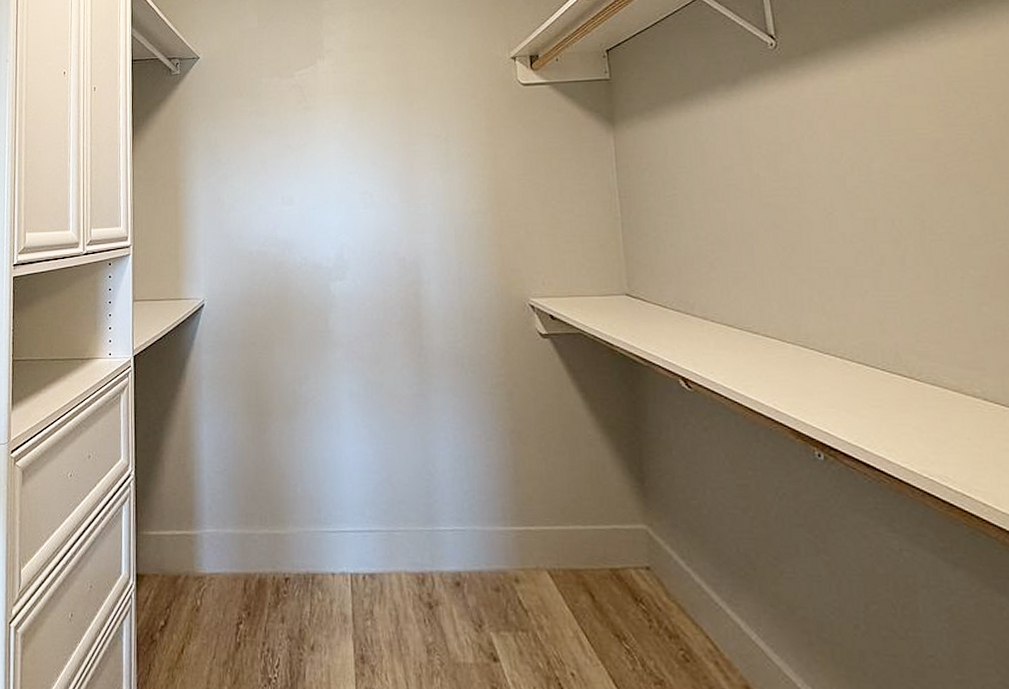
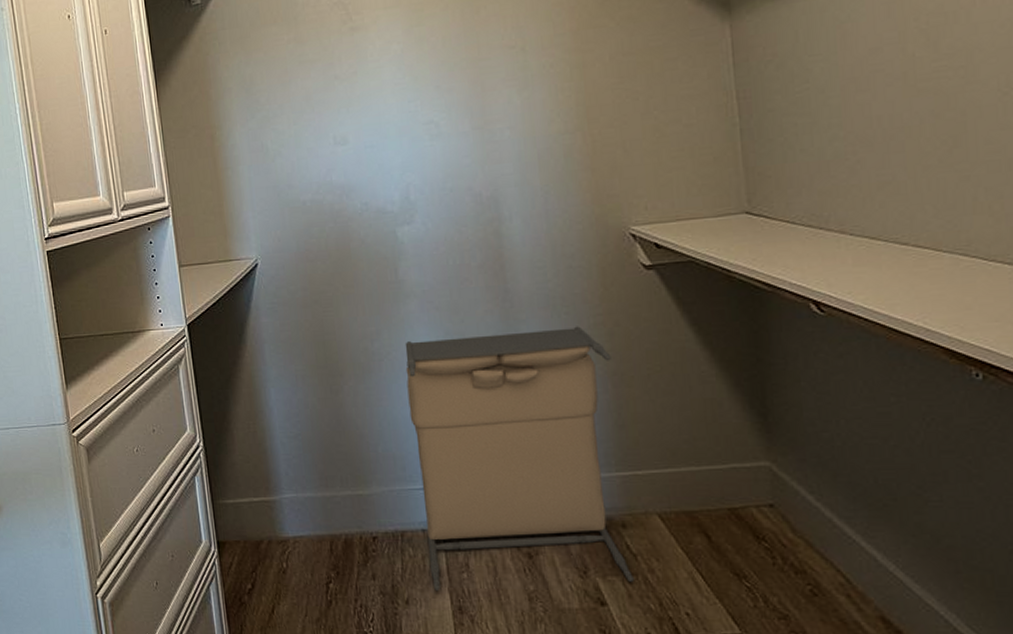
laundry hamper: none [328,384,525,639] -> present [405,326,634,592]

